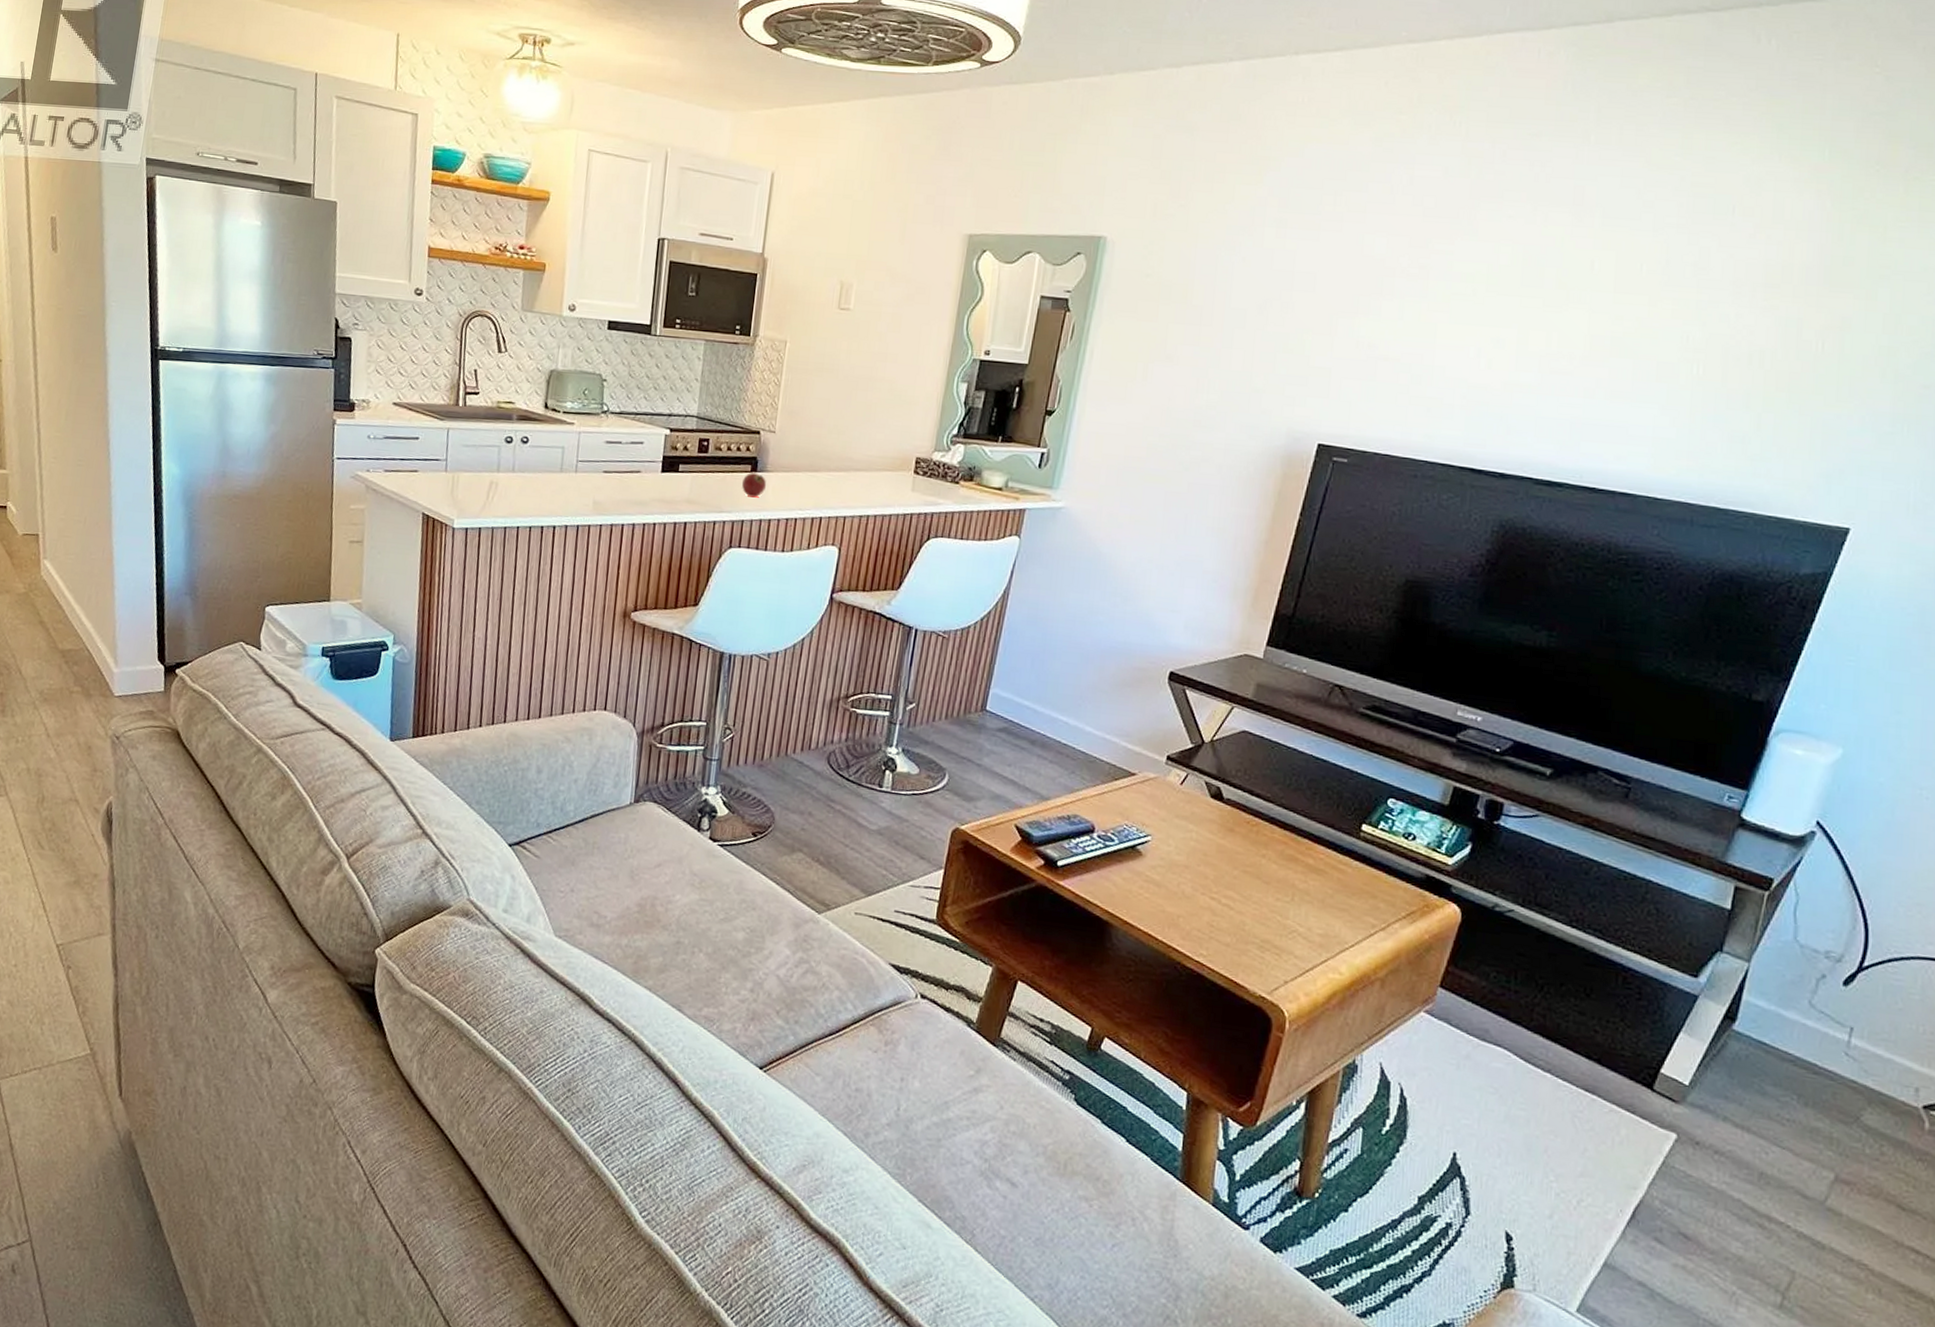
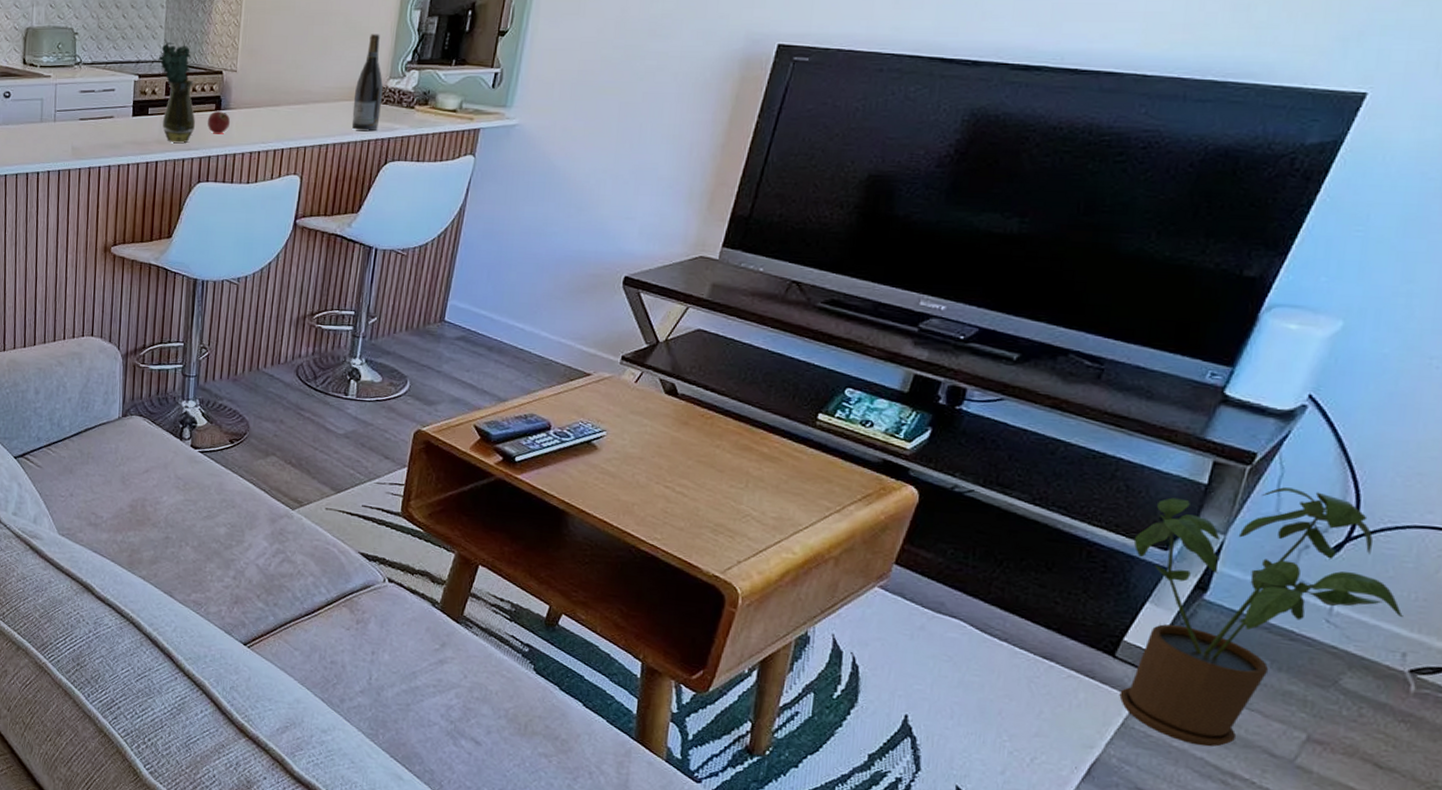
vase: none [691,392,730,504] -> present [158,38,196,143]
wine bottle: none [893,403,928,505] -> present [351,34,384,132]
house plant: none [1659,914,1913,1188] -> present [1119,487,1403,747]

